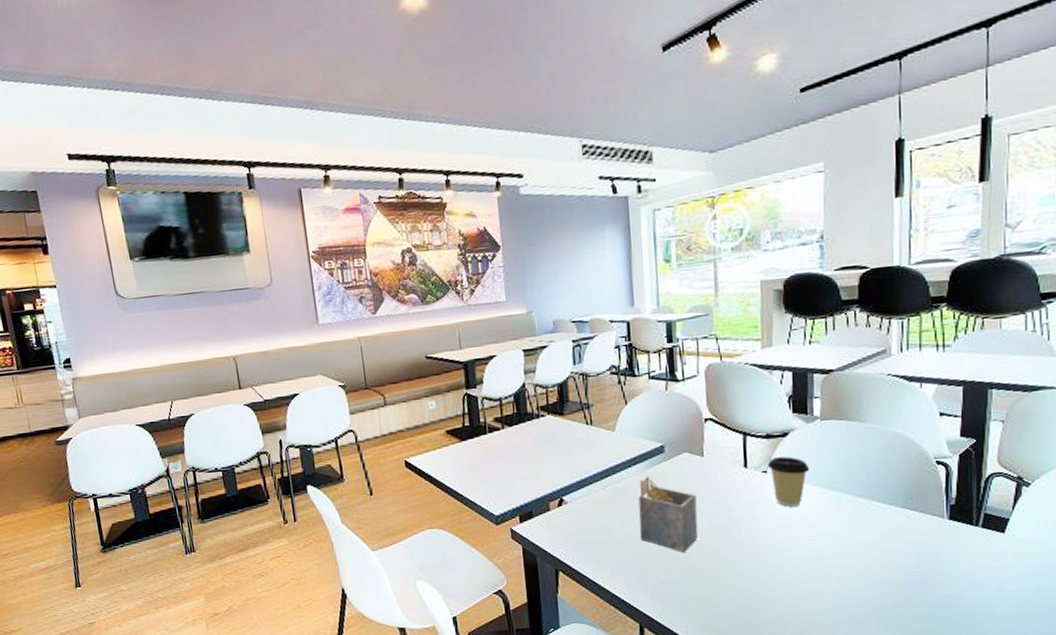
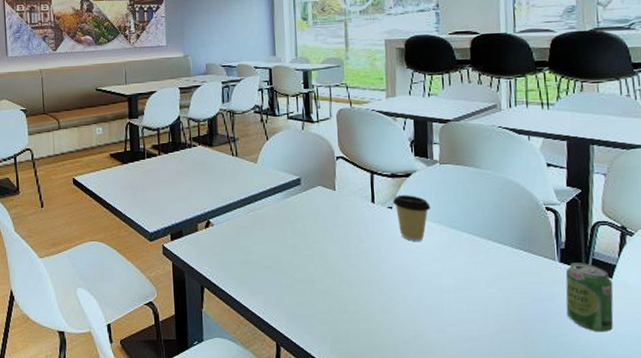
napkin holder: present [638,476,698,552] -> none [277,205,331,277]
beverage can: none [953,518,1005,591] -> present [565,263,614,332]

